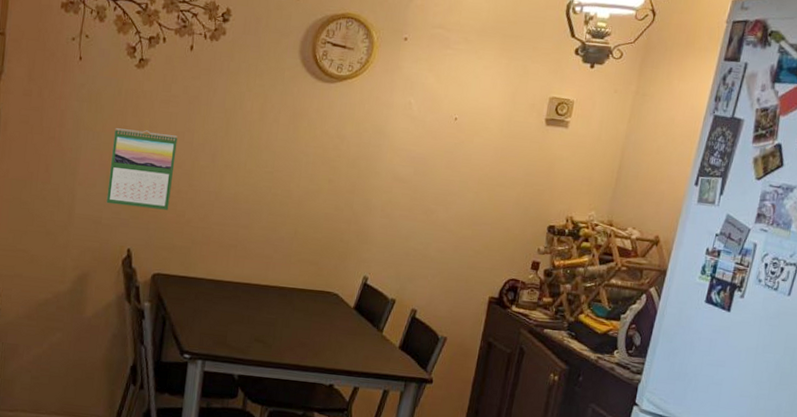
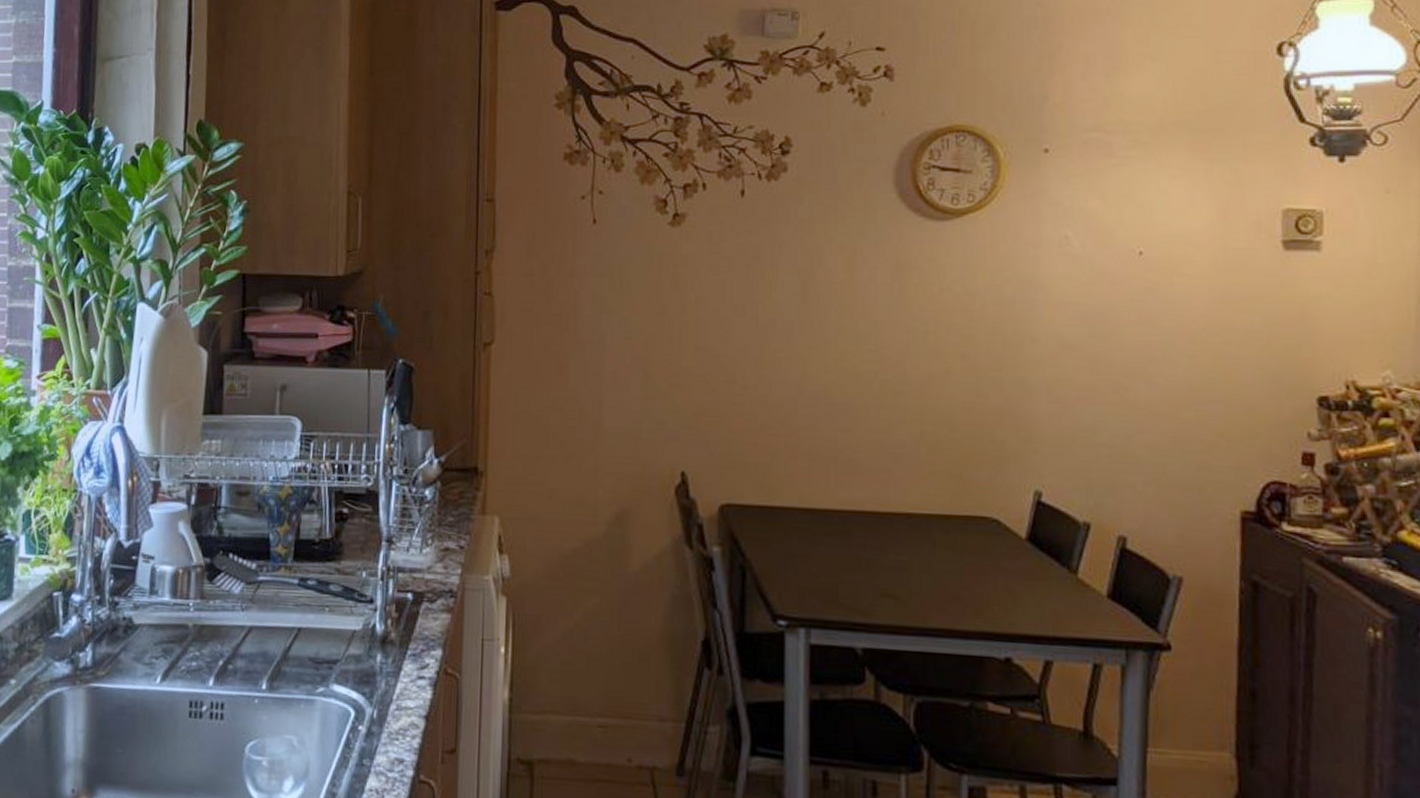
calendar: present [106,128,178,210] -> none [645,307,736,414]

